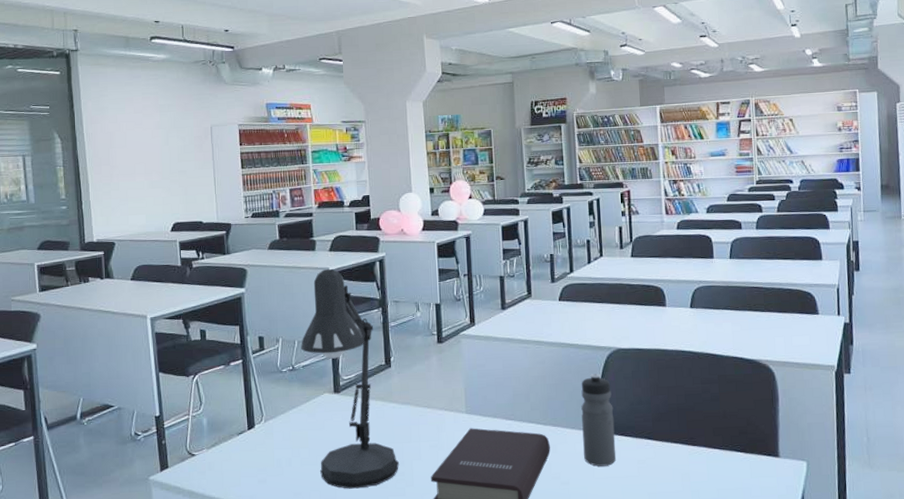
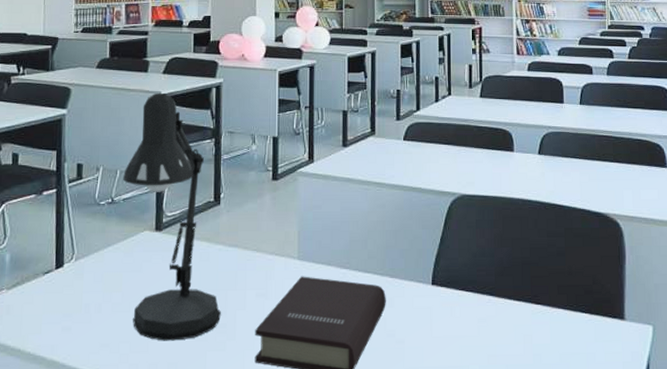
water bottle: present [581,373,617,467] -> none [421,221,456,324]

